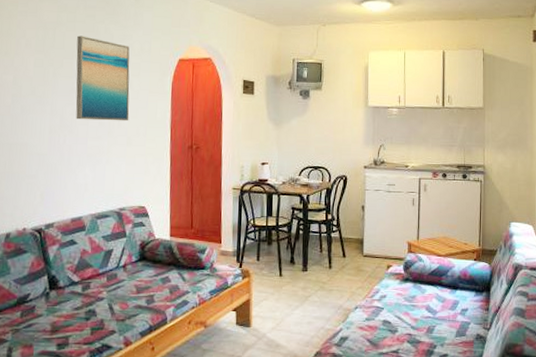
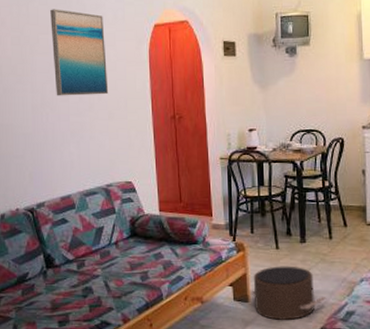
pouf: none [253,292,324,344] -> present [251,266,327,320]

